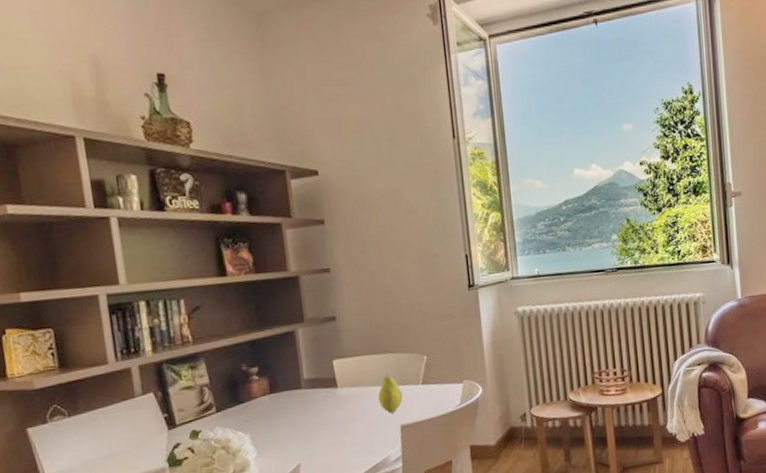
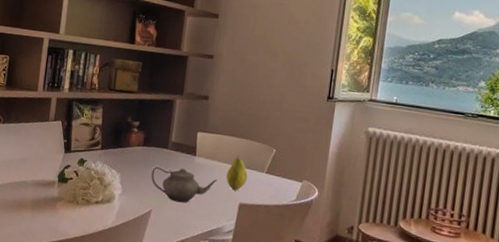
decorative box: none [198,296,246,339] -> present [107,58,142,94]
teapot: none [288,405,370,446] -> present [151,166,218,203]

